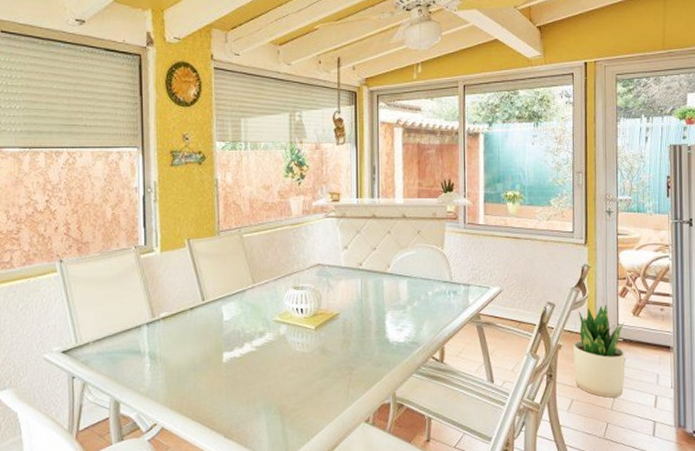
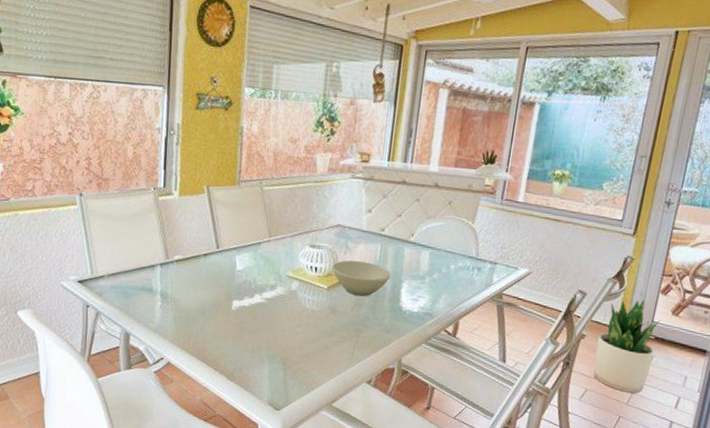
bowl: none [317,297,374,333] -> present [331,260,391,297]

